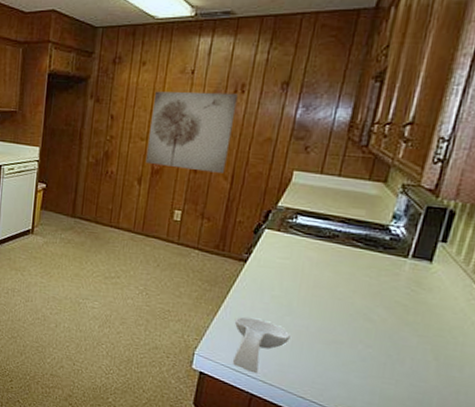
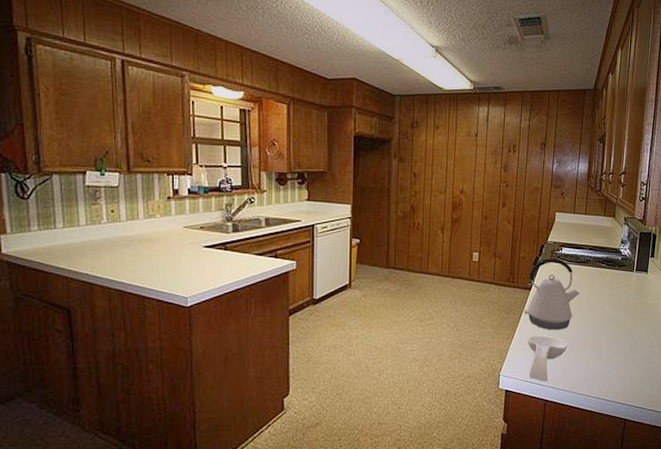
wall art: present [145,91,238,173] -> none [446,151,511,218]
kettle: none [234,226,318,316] -> present [524,257,580,330]

